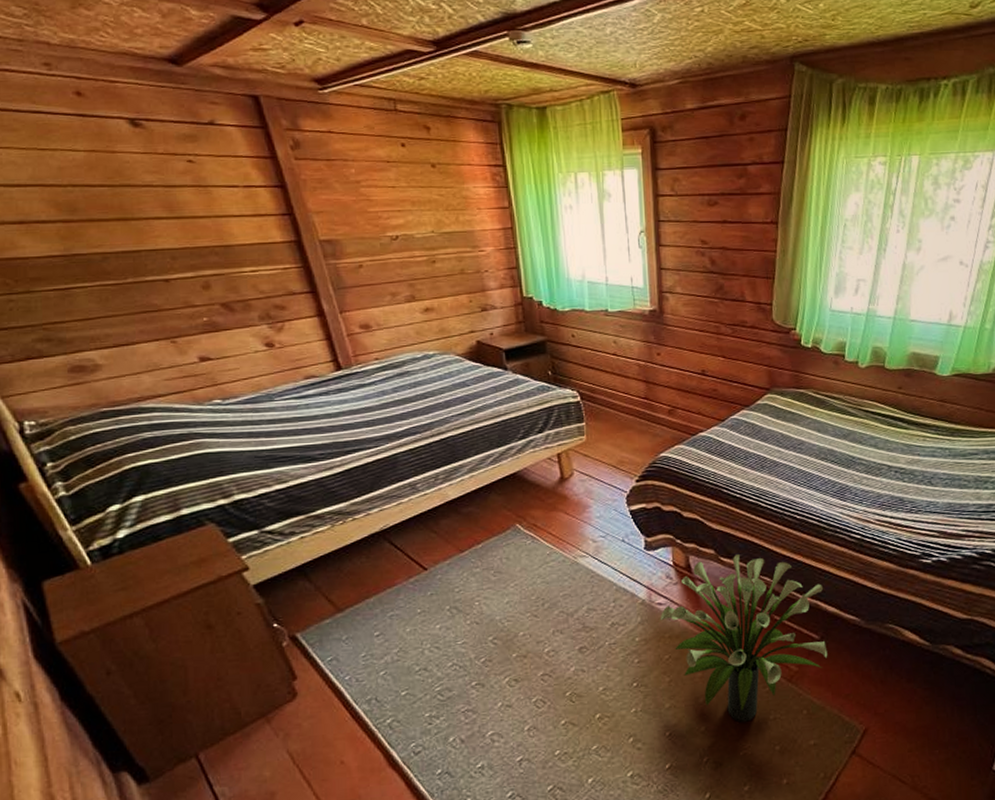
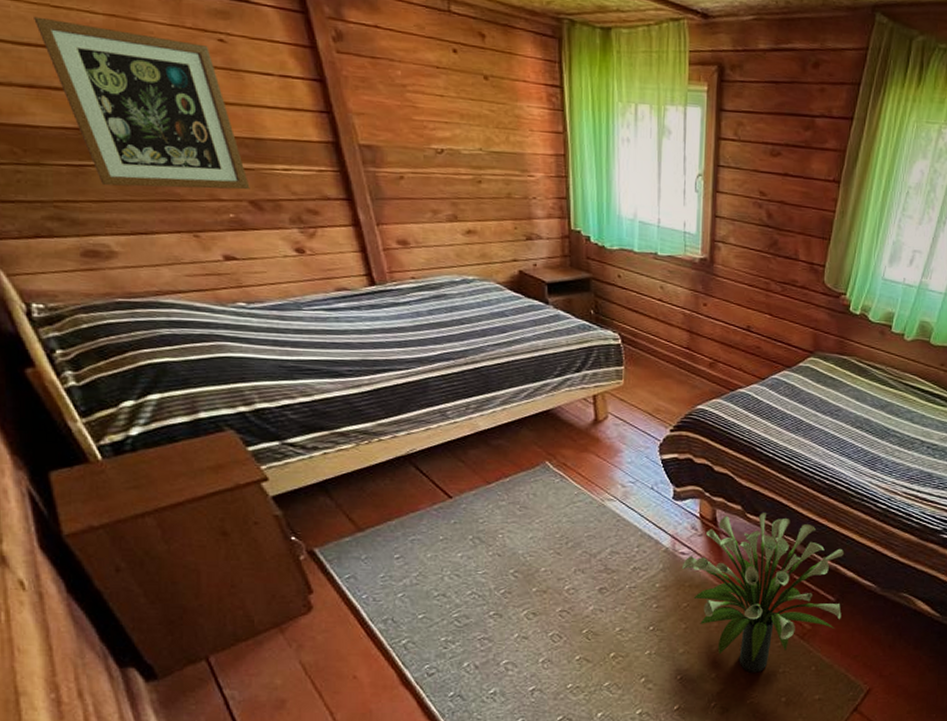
wall art: none [23,160,221,305] -> present [34,16,250,190]

